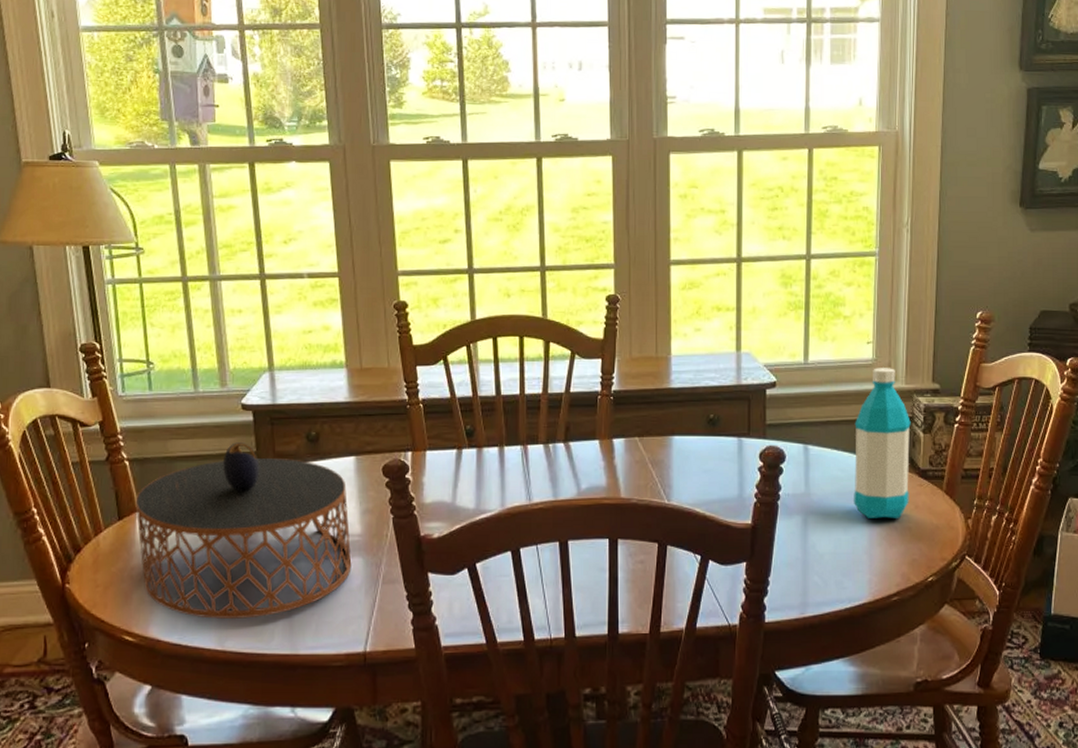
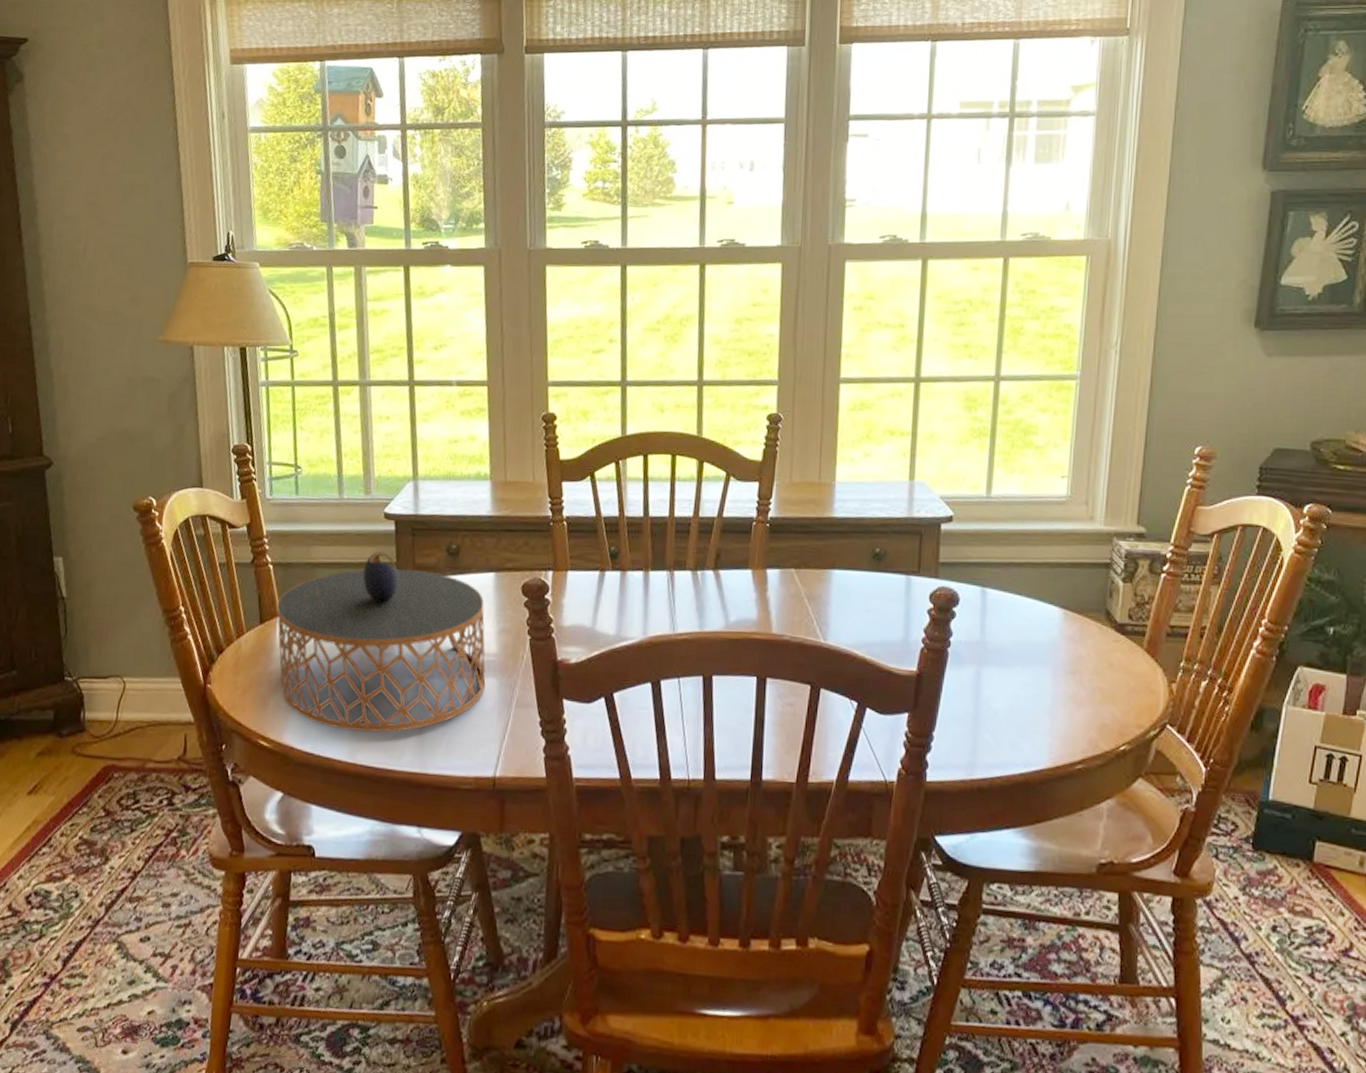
water bottle: present [854,368,911,518] -> none [1036,505,1109,677]

